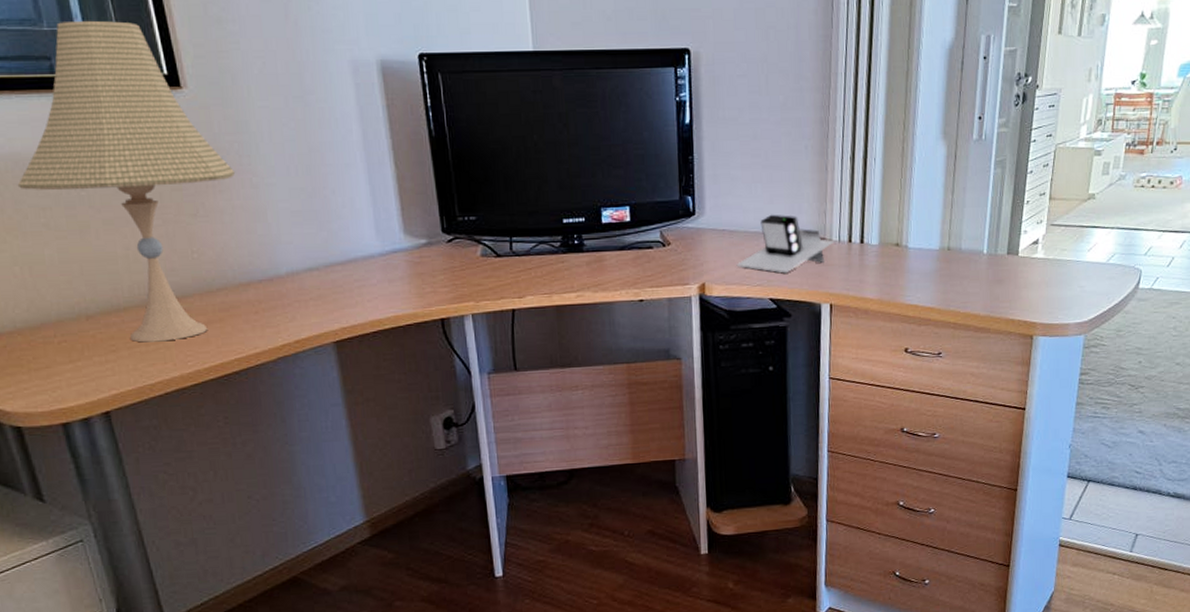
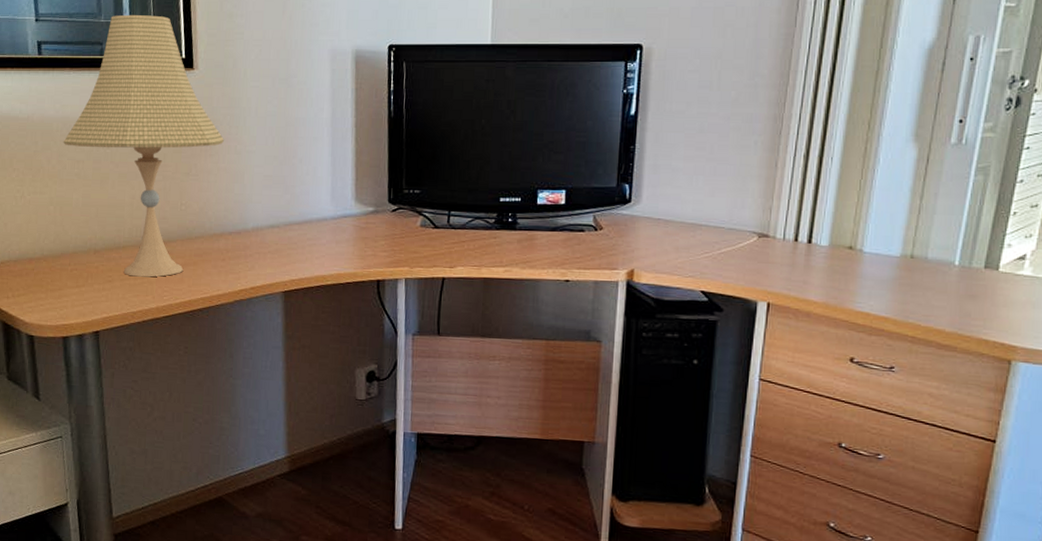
speaker: present [736,214,834,273] -> none [669,207,777,267]

